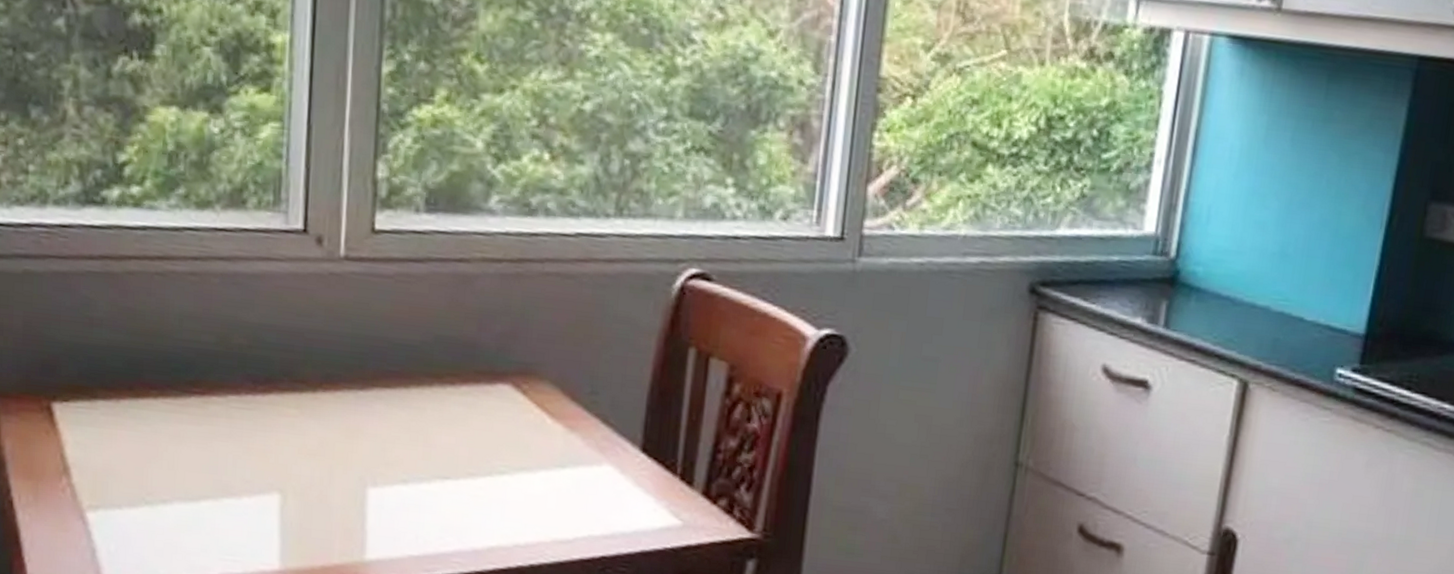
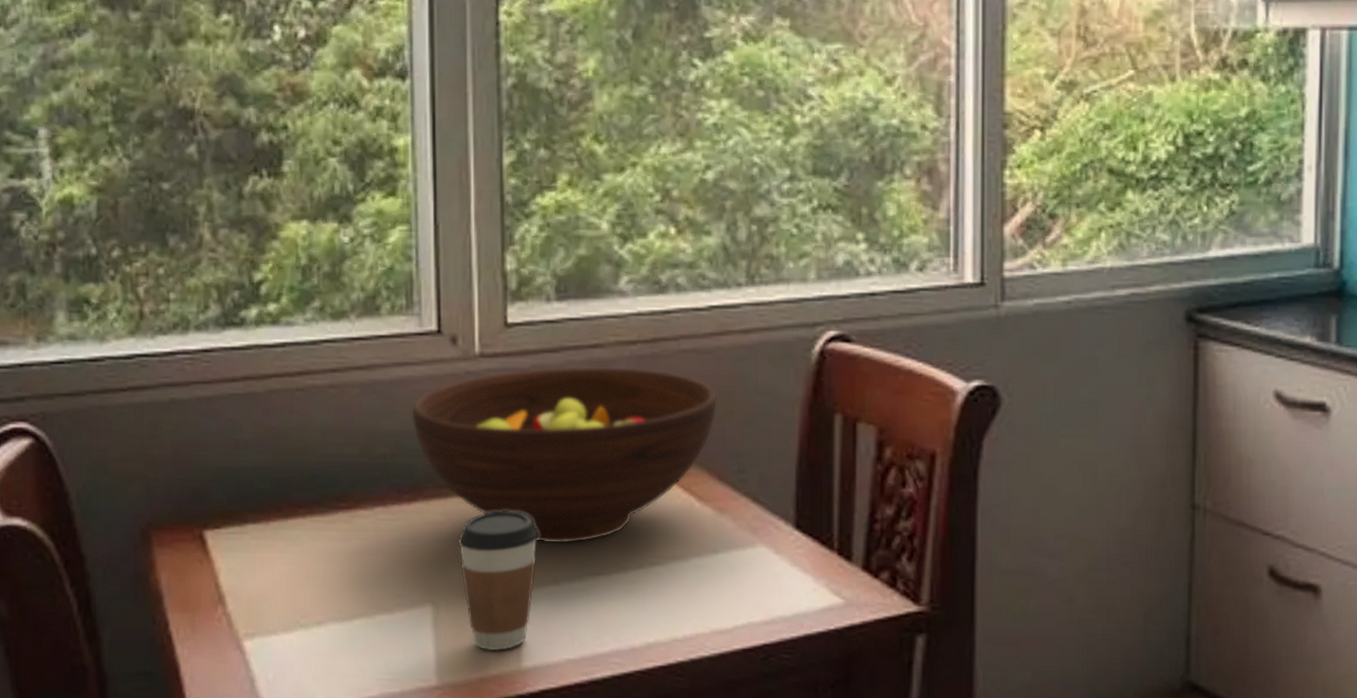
fruit bowl: none [271,276,578,447] -> present [412,366,718,544]
coffee cup: none [310,410,390,543] -> present [458,511,538,651]

